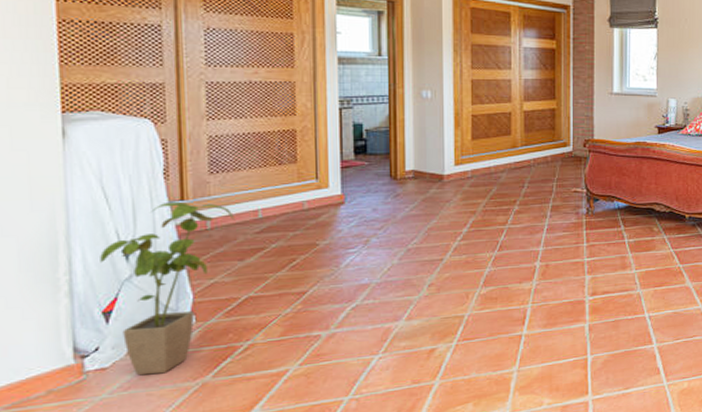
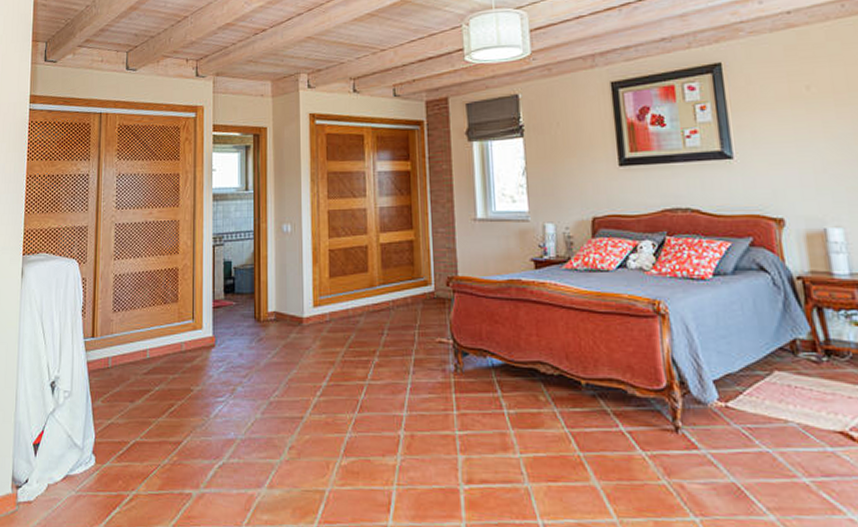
house plant: present [100,201,234,376] -> none [35,338,129,515]

